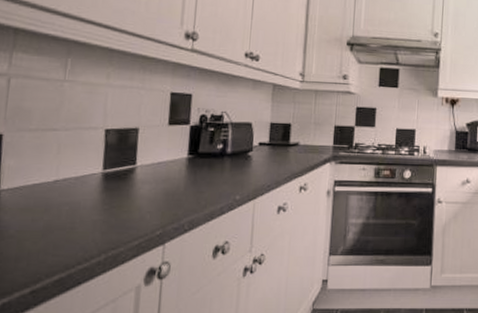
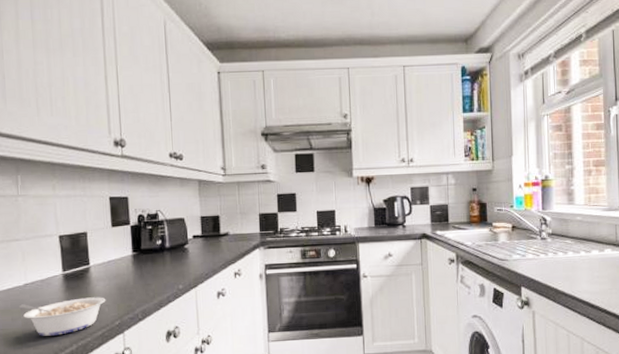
legume: none [43,201,149,242] -> present [19,297,106,336]

